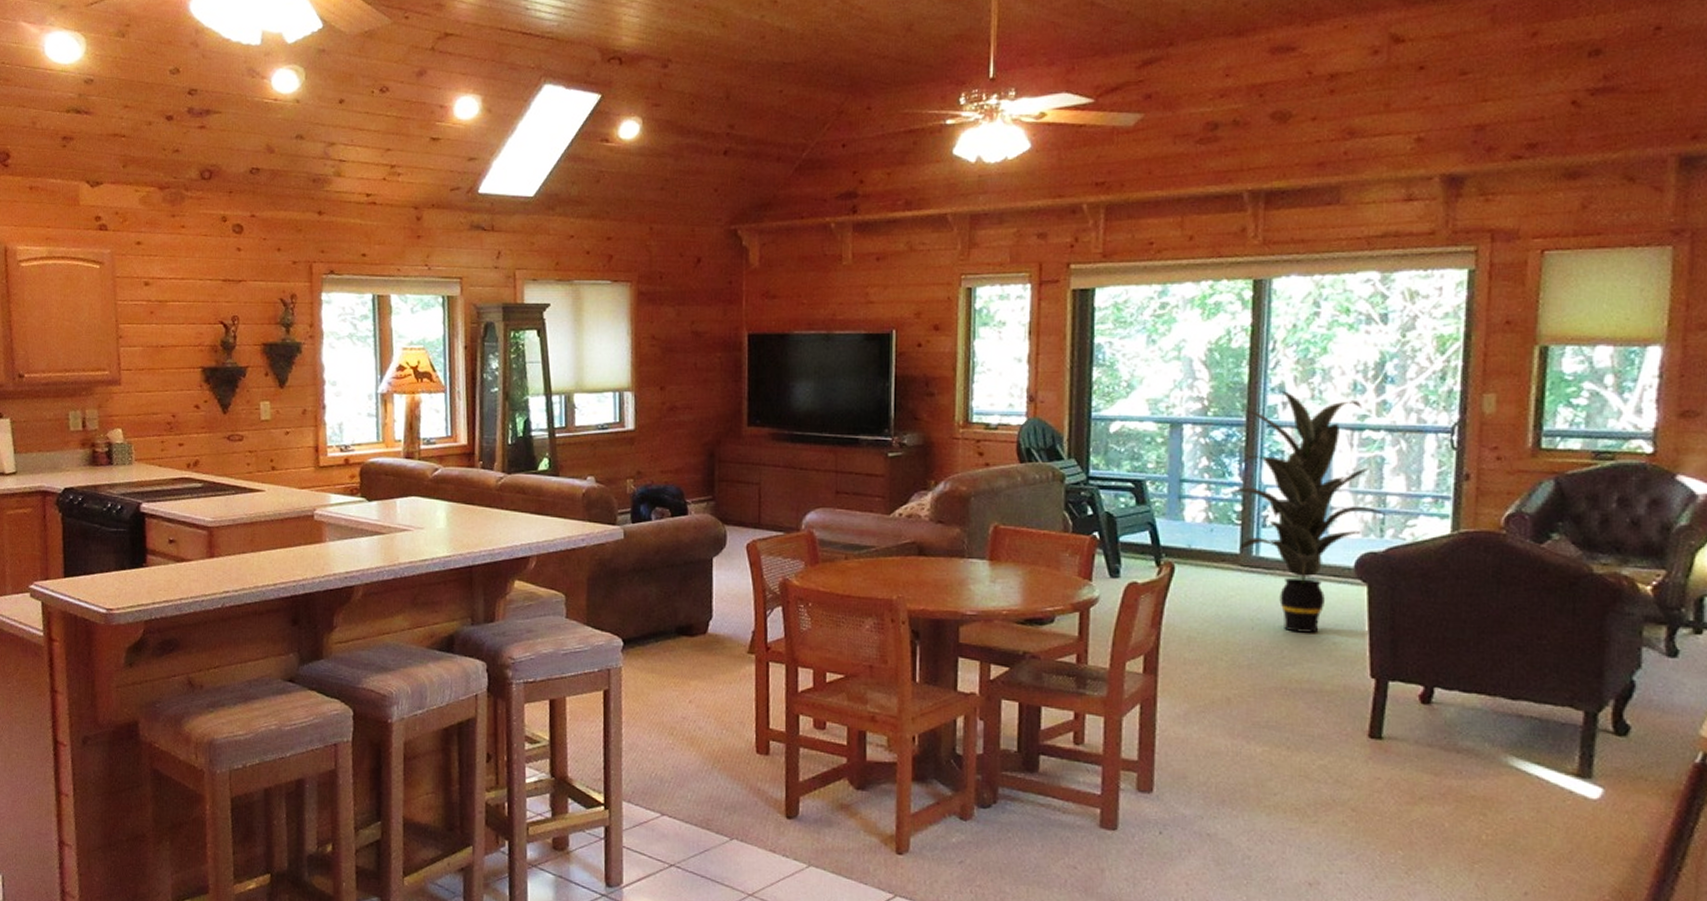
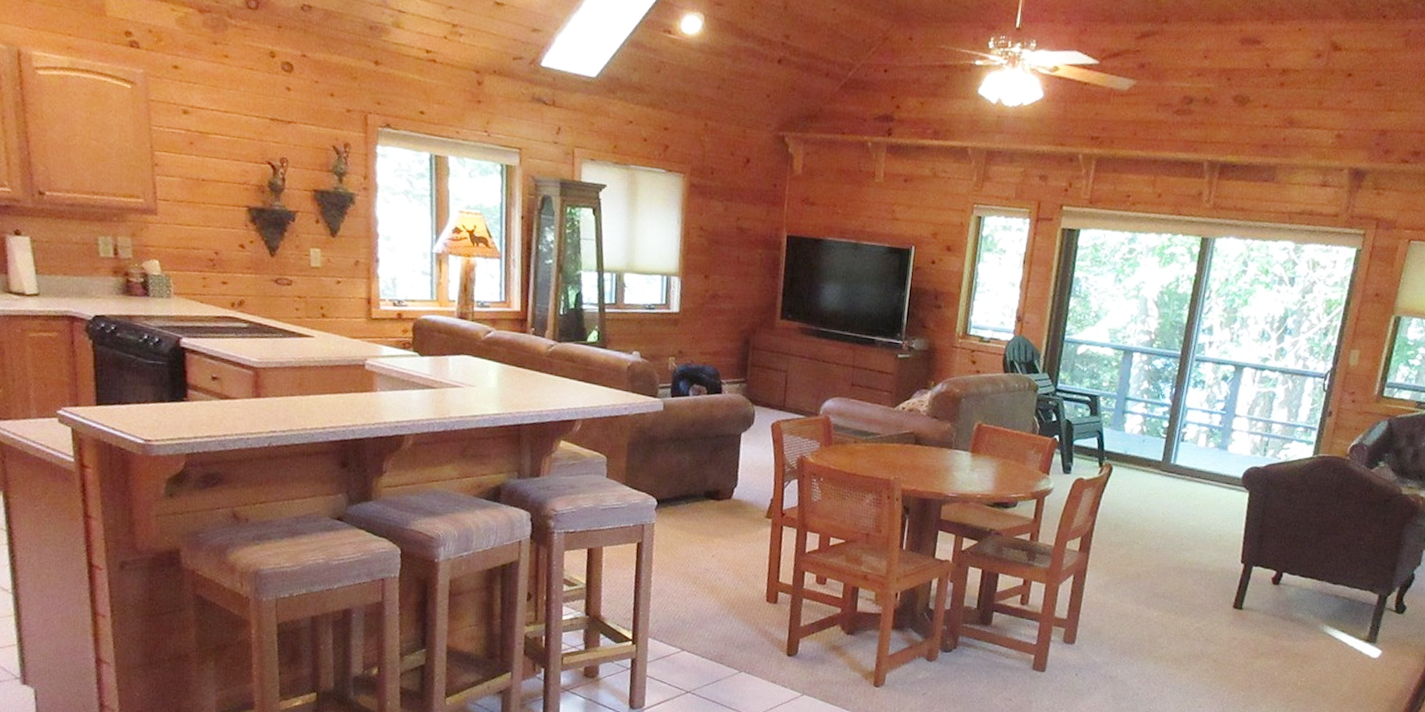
indoor plant: present [1225,388,1393,633] -> none [1157,329,1275,527]

